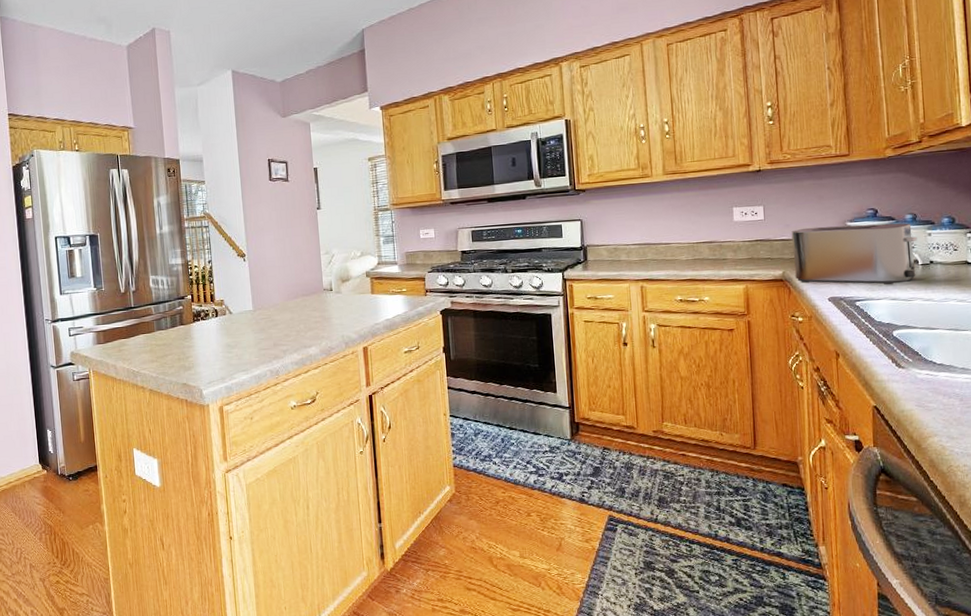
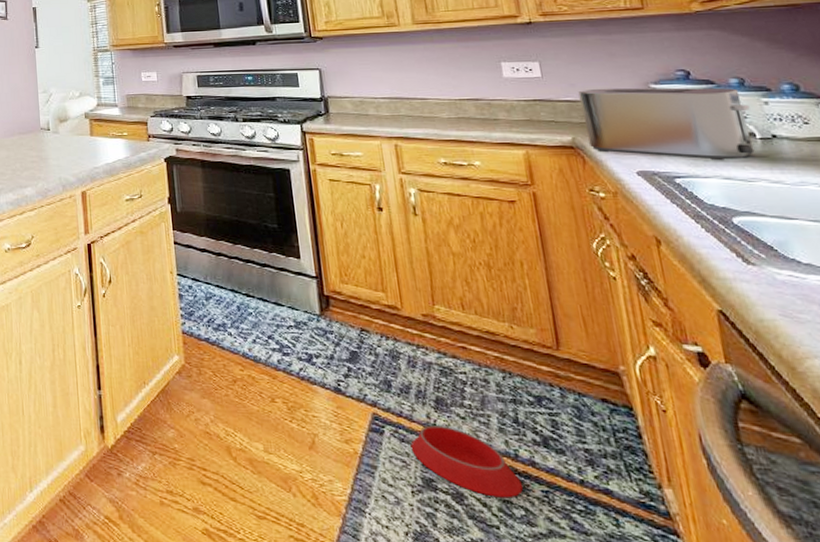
pet bowl: none [637,519,718,570] -> present [410,425,523,498]

